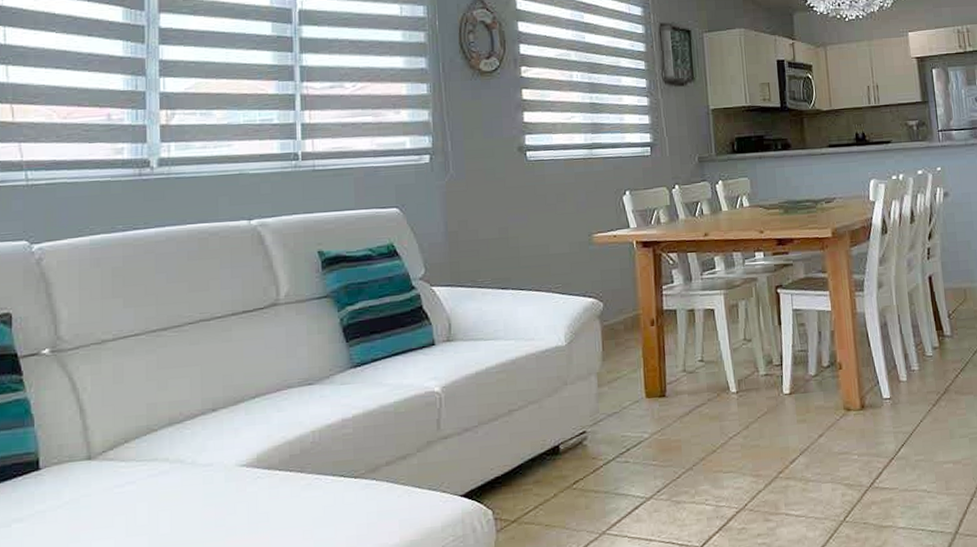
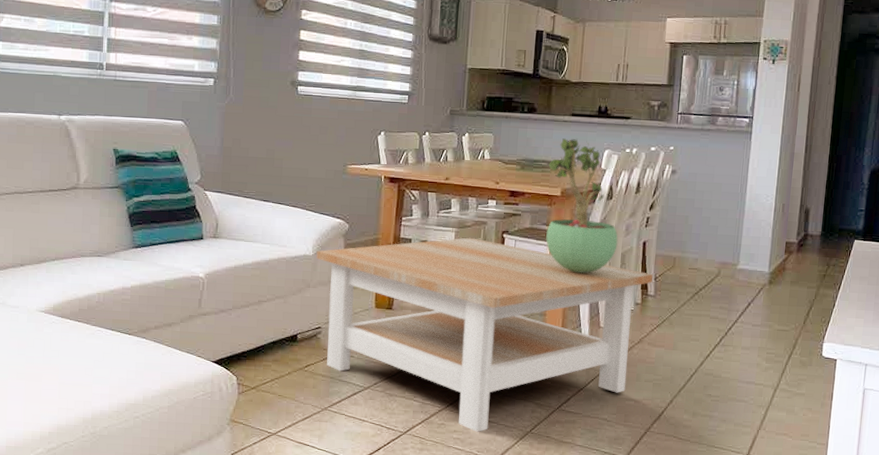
coffee table: none [570,298,947,532] -> present [316,237,654,432]
potted plant: none [812,171,902,323] -> present [546,138,618,274]

